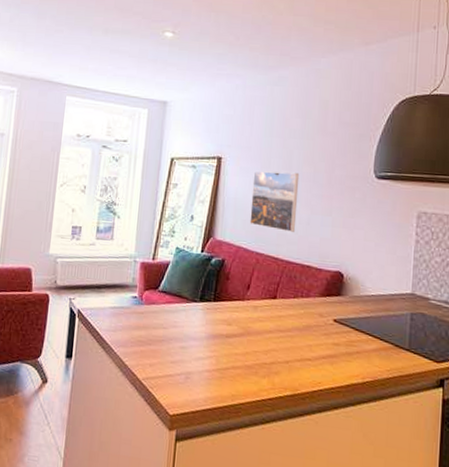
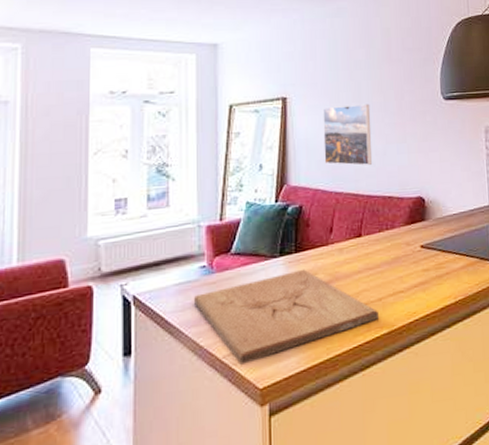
cutting board: none [124,317,285,390] -> present [194,269,380,365]

